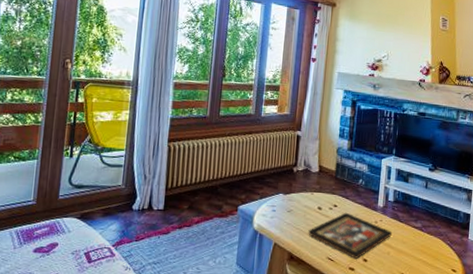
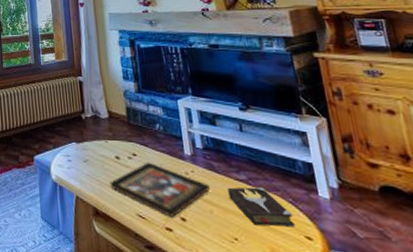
hardback book: none [404,233,447,263] -> present [227,187,295,228]

